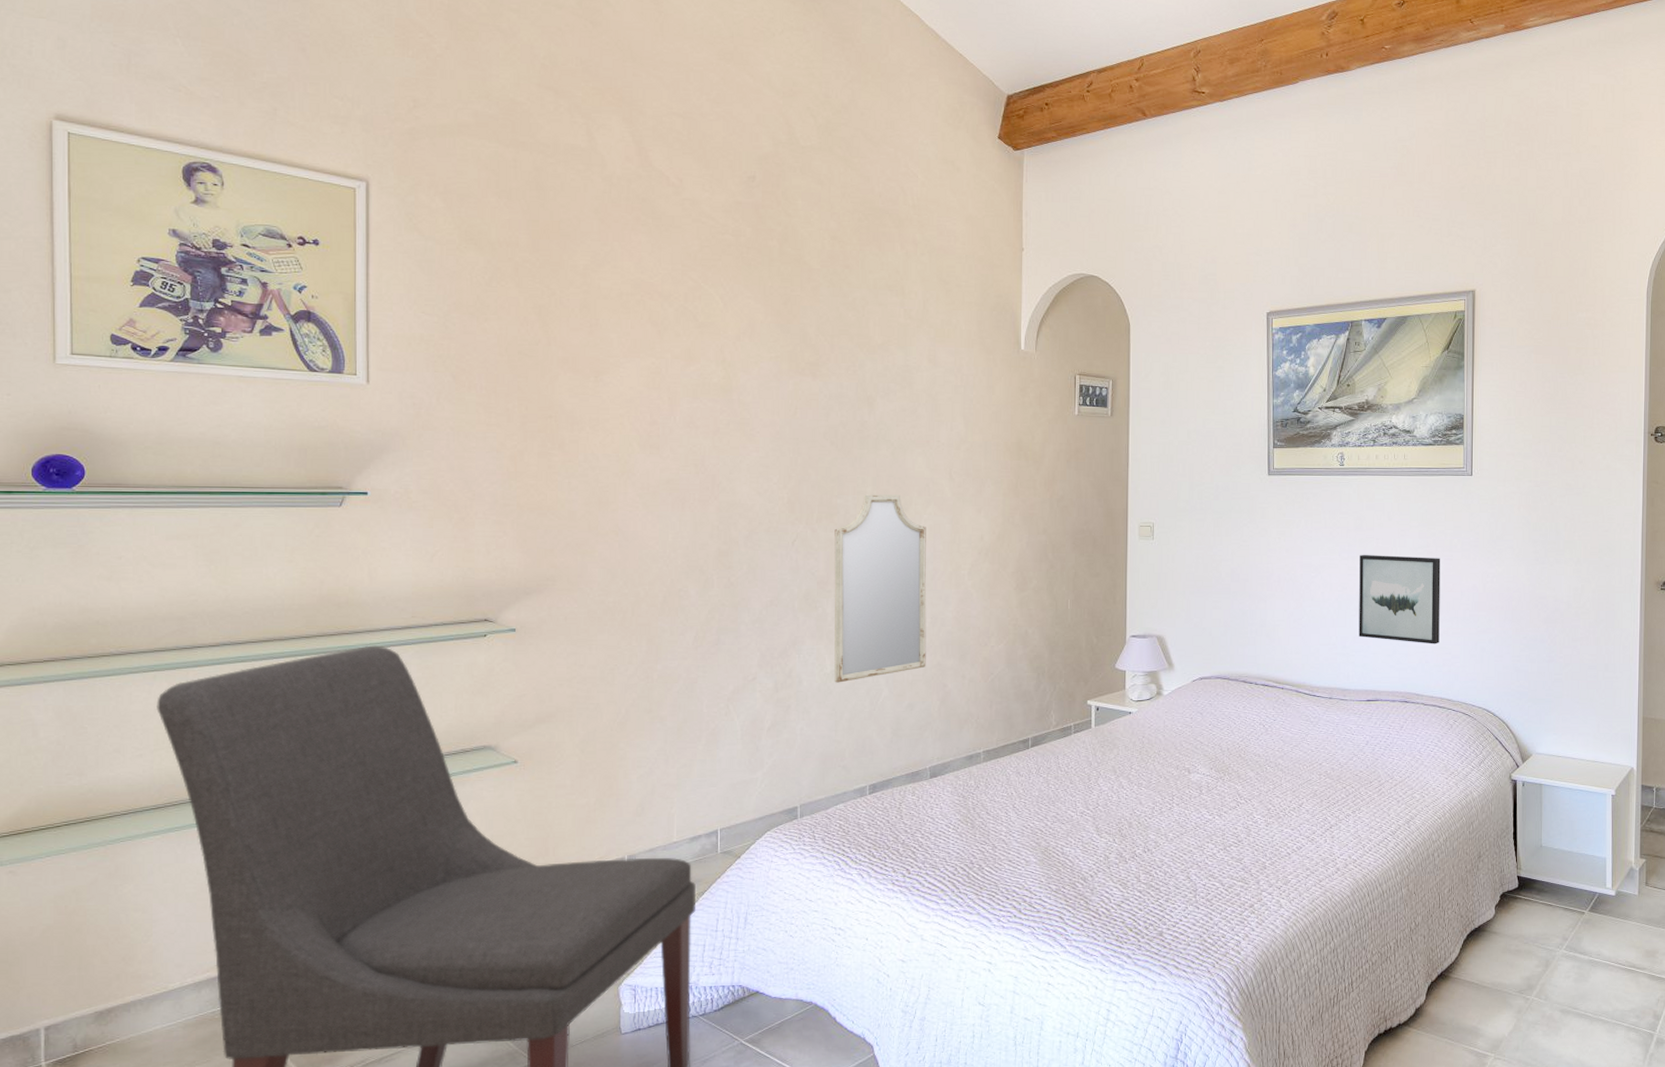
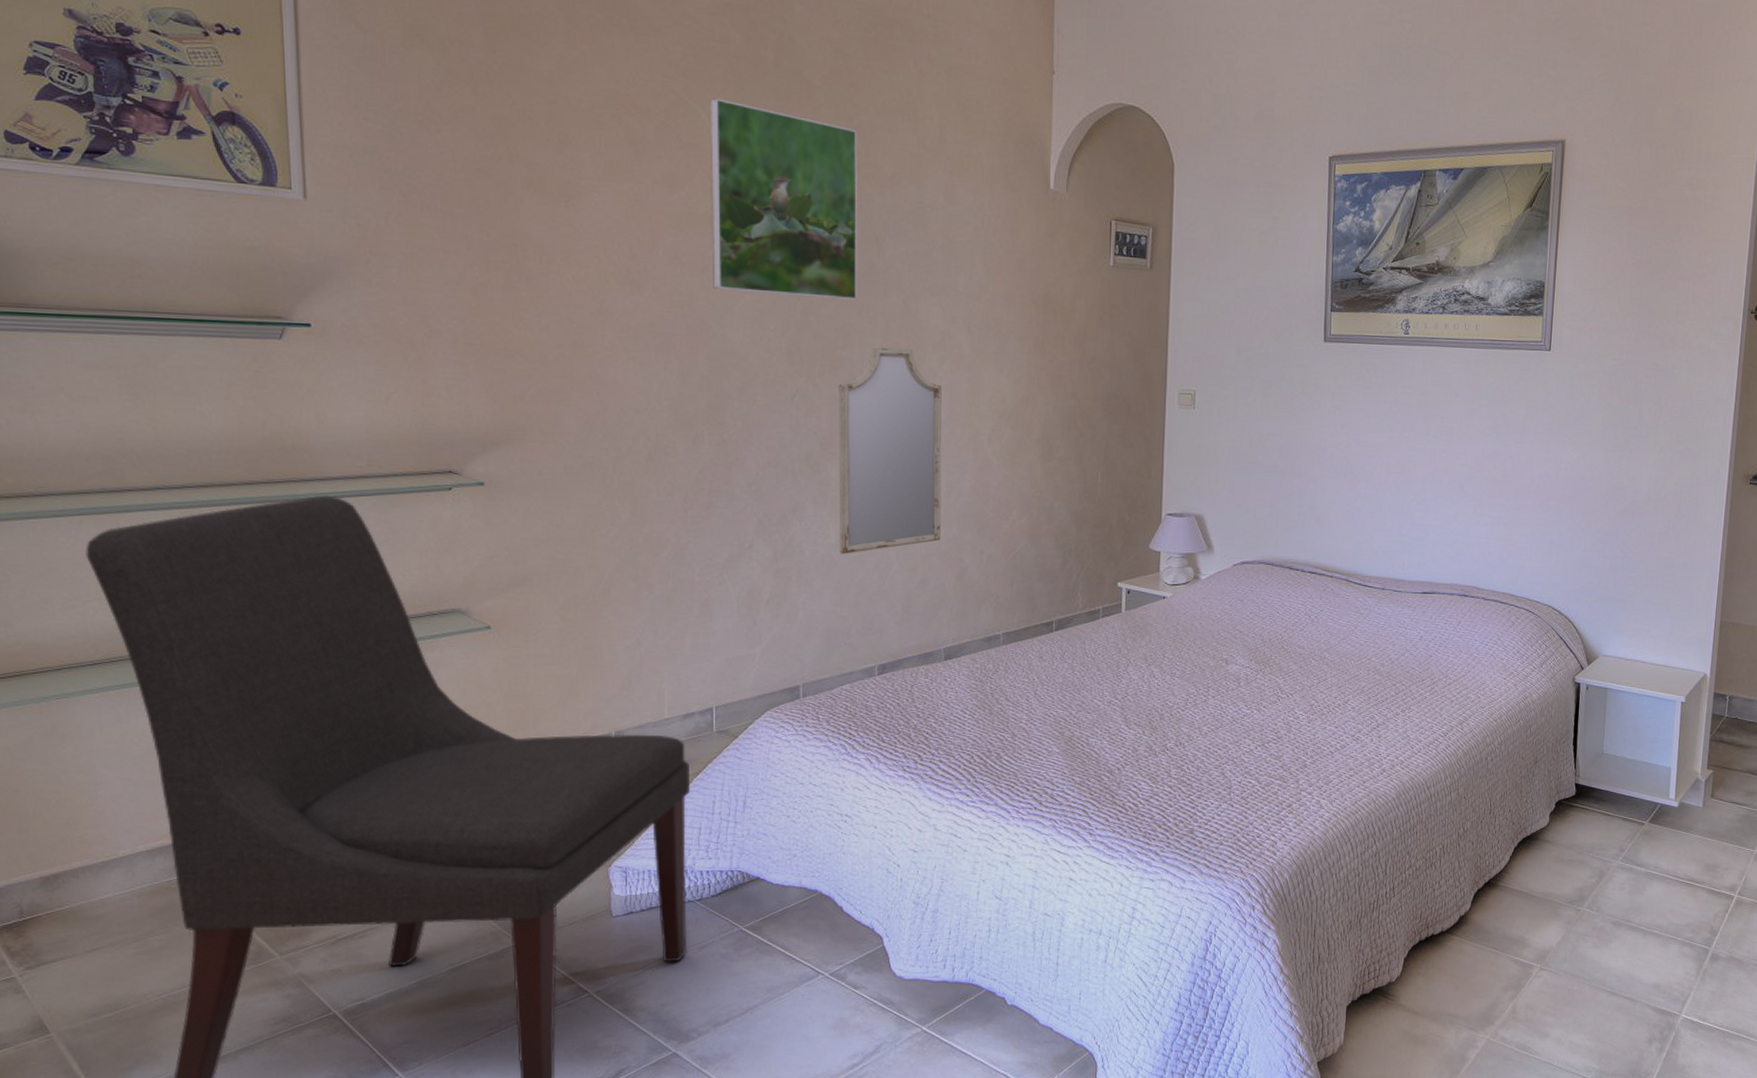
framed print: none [723,283,852,454] -> present [711,98,858,301]
wall art: present [1358,554,1441,644] -> none [1417,433,1511,535]

